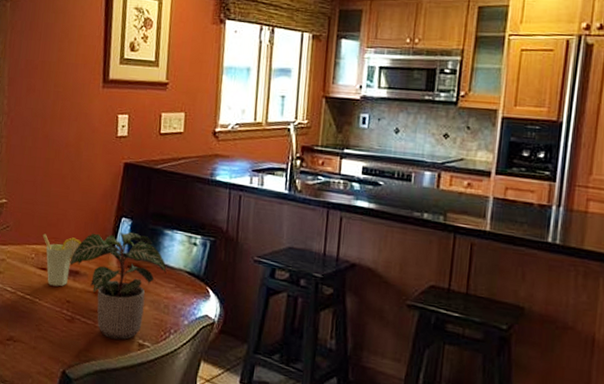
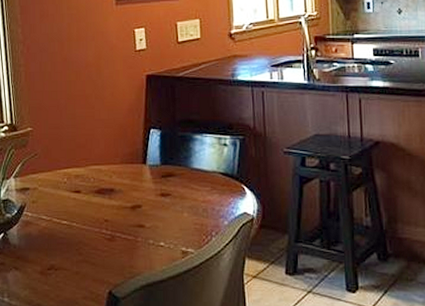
cup: present [42,233,81,287] -> none [72,156,113,207]
potted plant: present [69,231,167,340] -> none [103,141,201,251]

